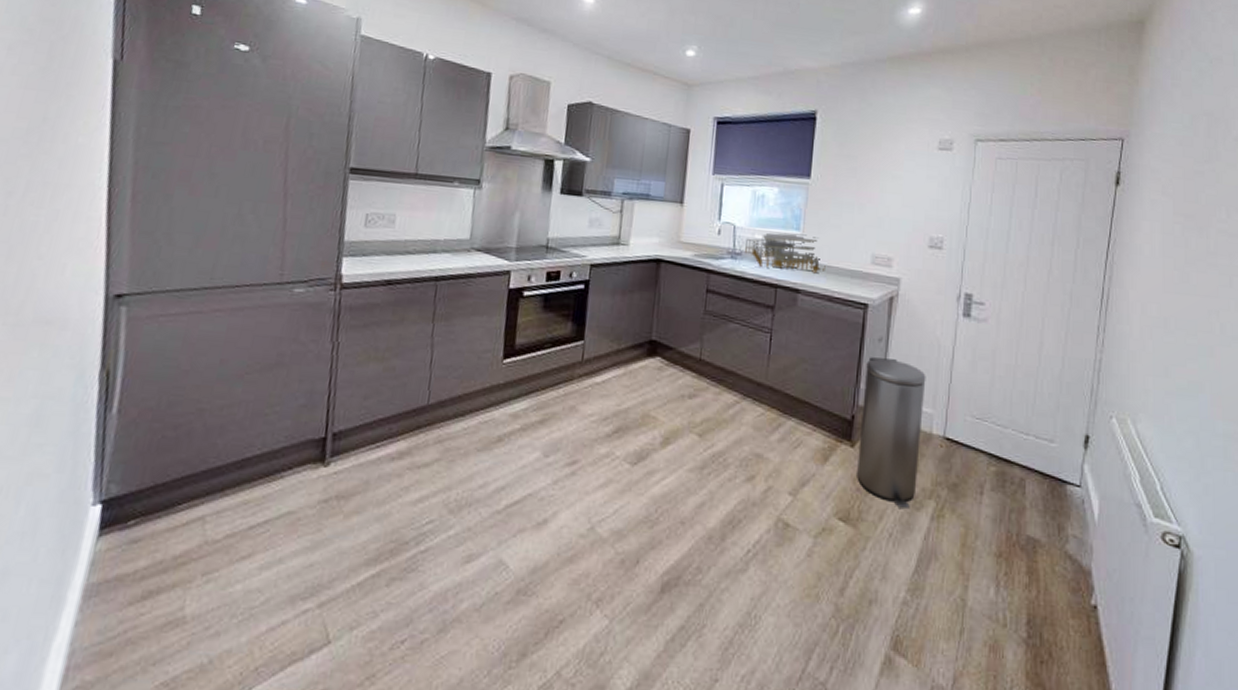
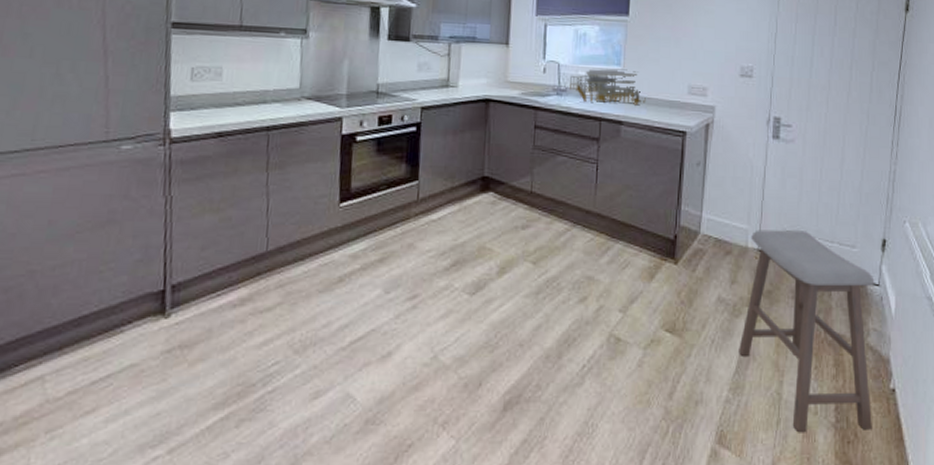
pedal bin: present [857,357,926,508] -> none [681,181,741,316]
bar stool: none [919,415,1075,650] -> present [739,230,875,433]

